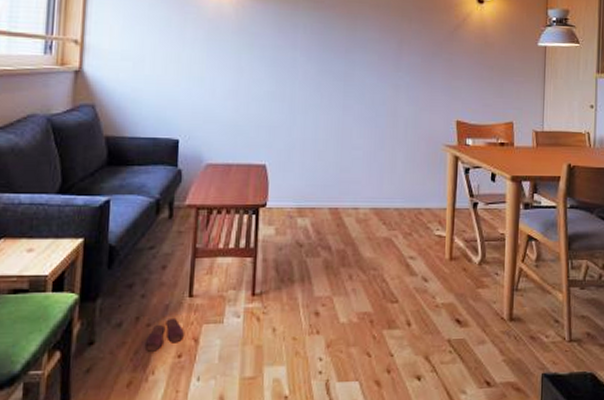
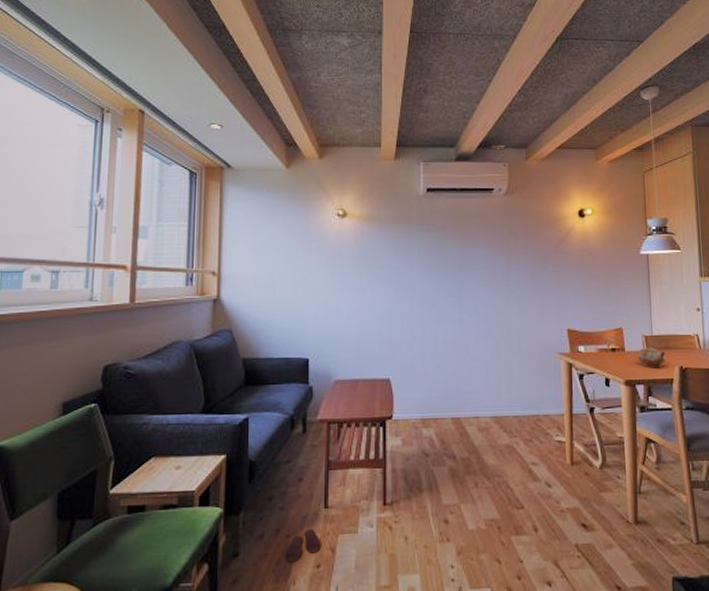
teapot: none [526,141,555,165] -> present [638,345,666,368]

